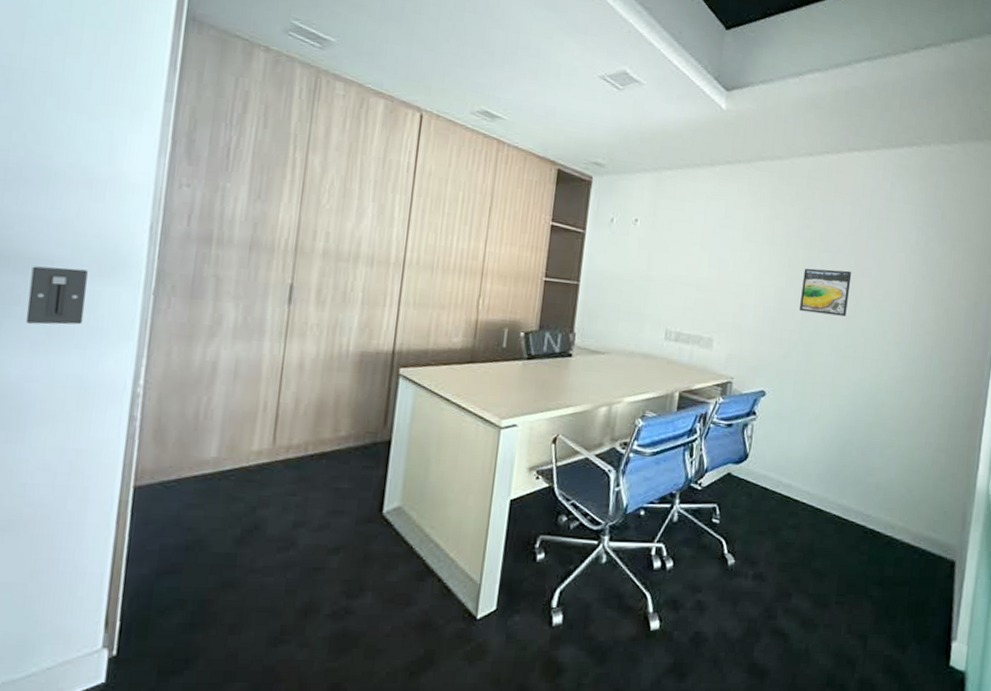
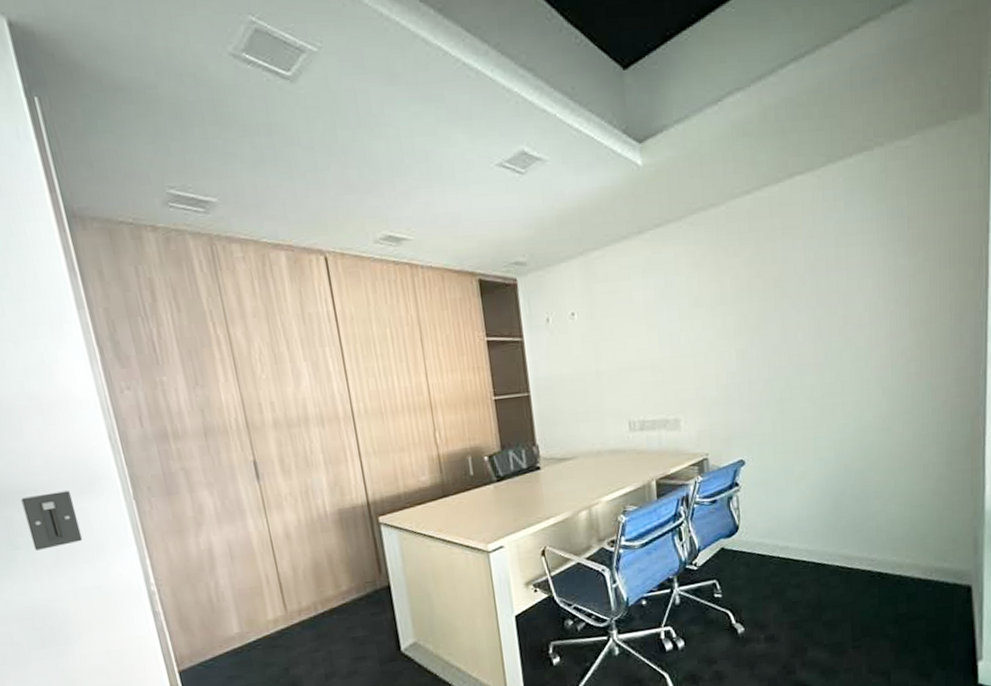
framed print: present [799,268,852,317] -> none [762,313,817,369]

